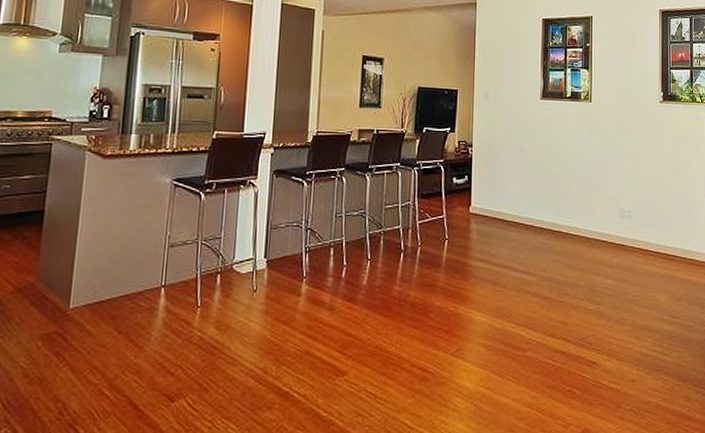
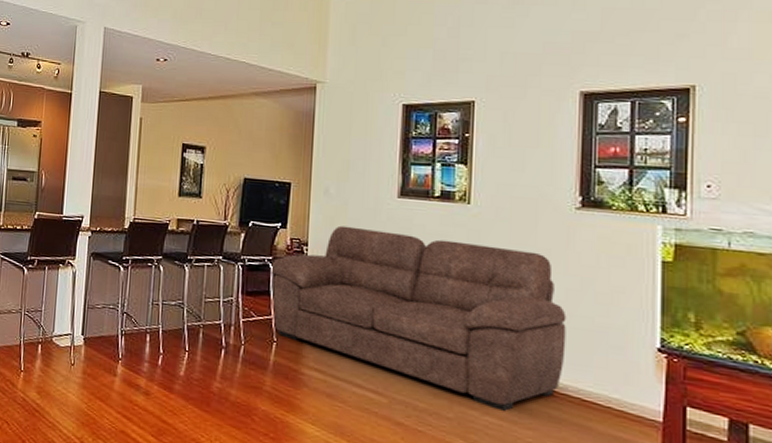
sofa: none [442,126,657,273] -> present [271,225,567,411]

